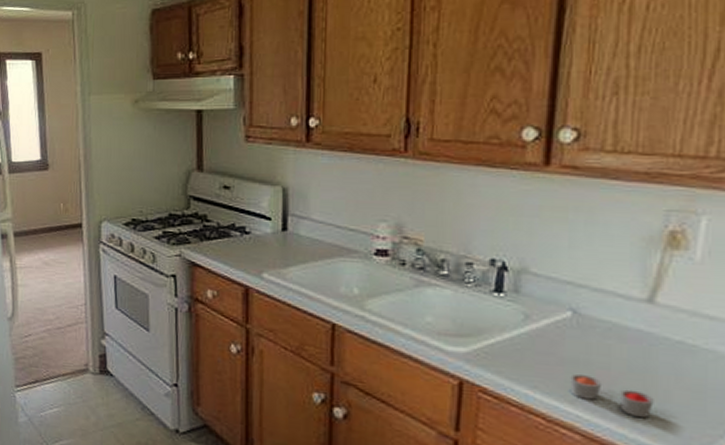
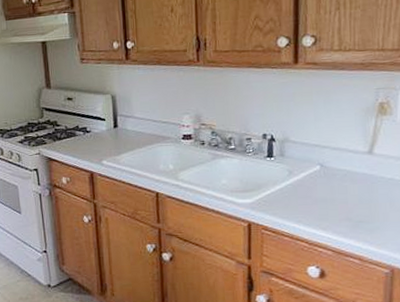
candle: present [570,373,654,418] -> none [322,208,377,234]

